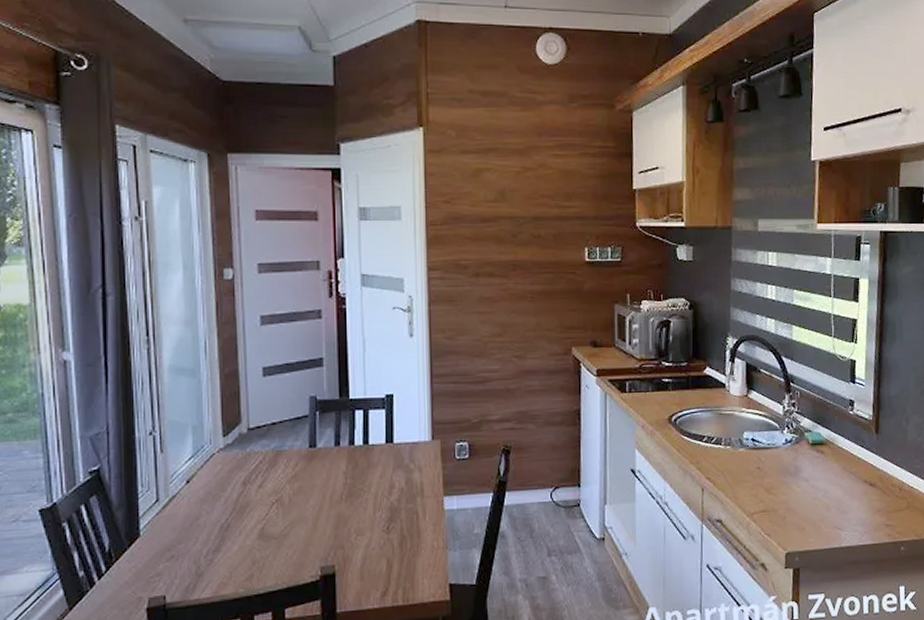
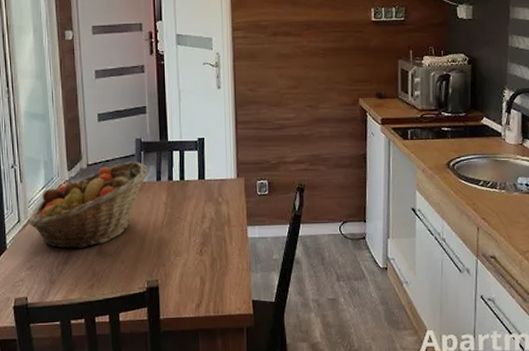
fruit basket: none [169,423,324,533] -> present [27,161,148,250]

